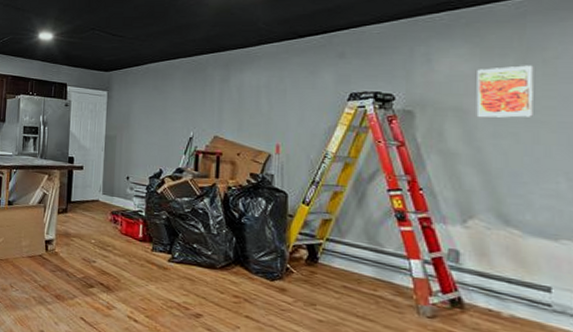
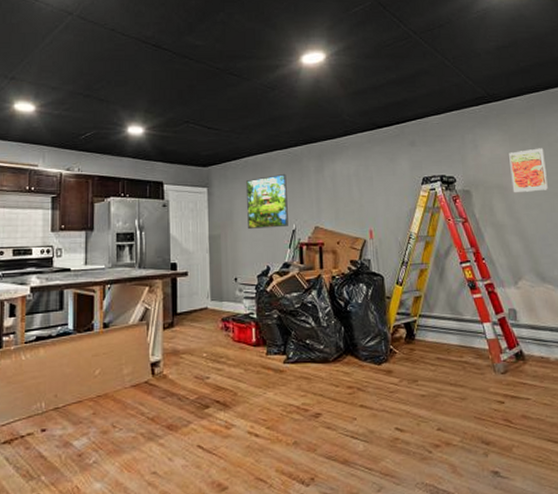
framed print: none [144,81,188,134] -> present [245,173,288,230]

